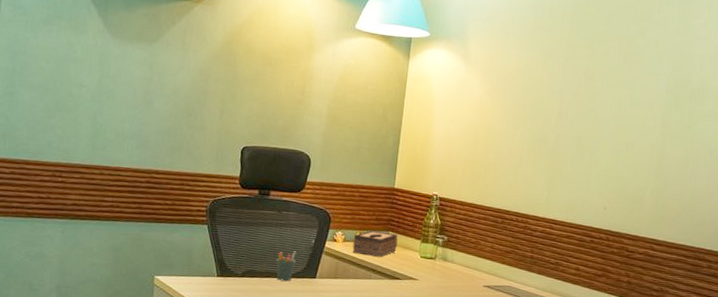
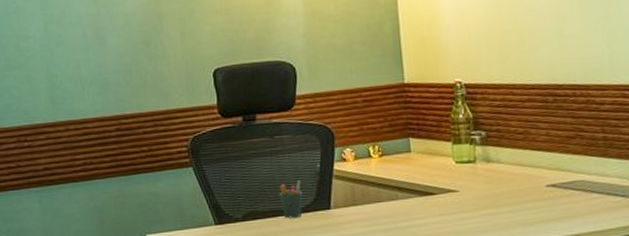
tissue box: present [352,230,398,257] -> none [366,139,423,172]

